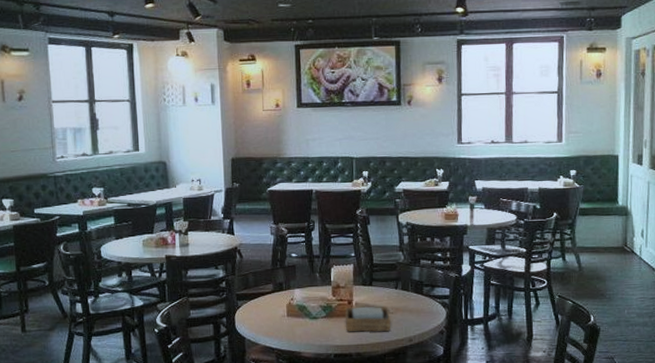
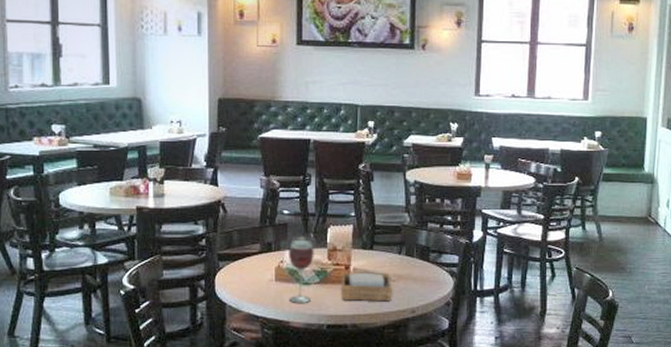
wineglass: none [298,275,320,336] -> present [289,235,314,303]

